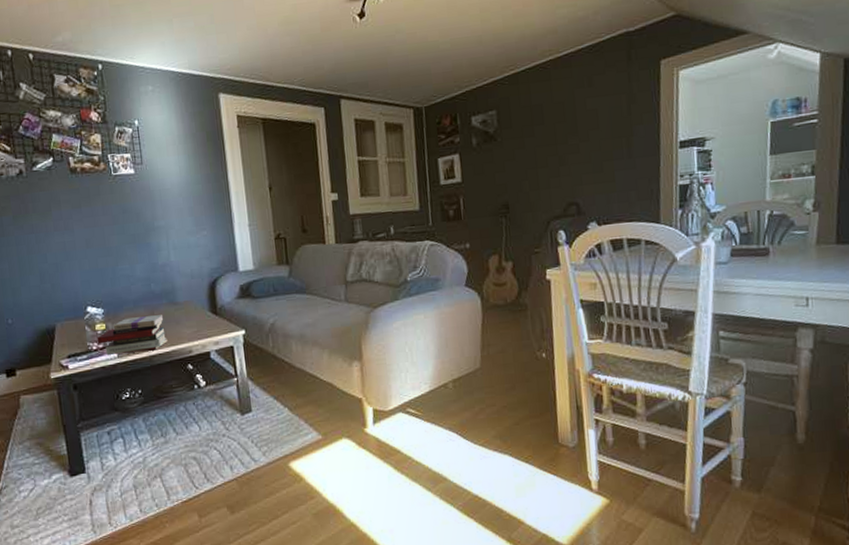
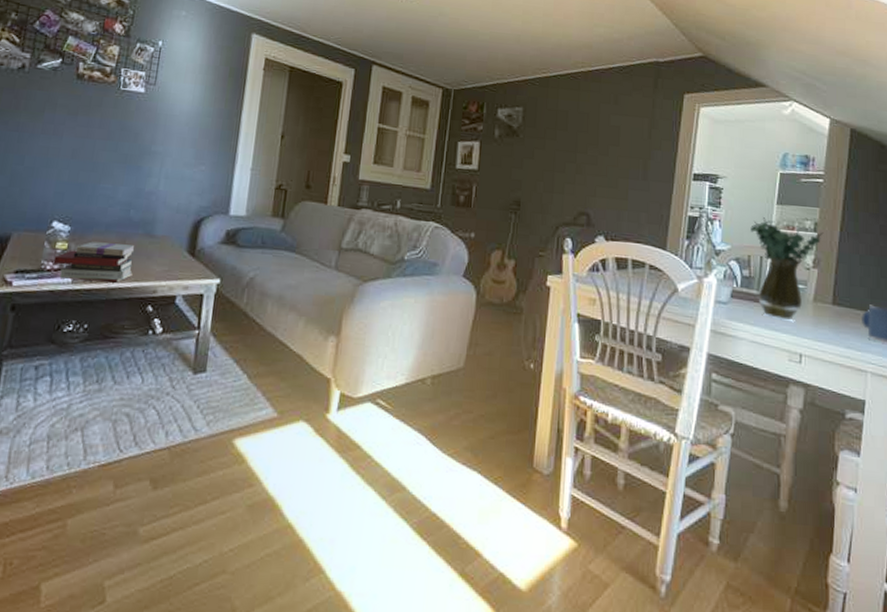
vase: none [744,171,822,268] -> present [750,217,824,320]

